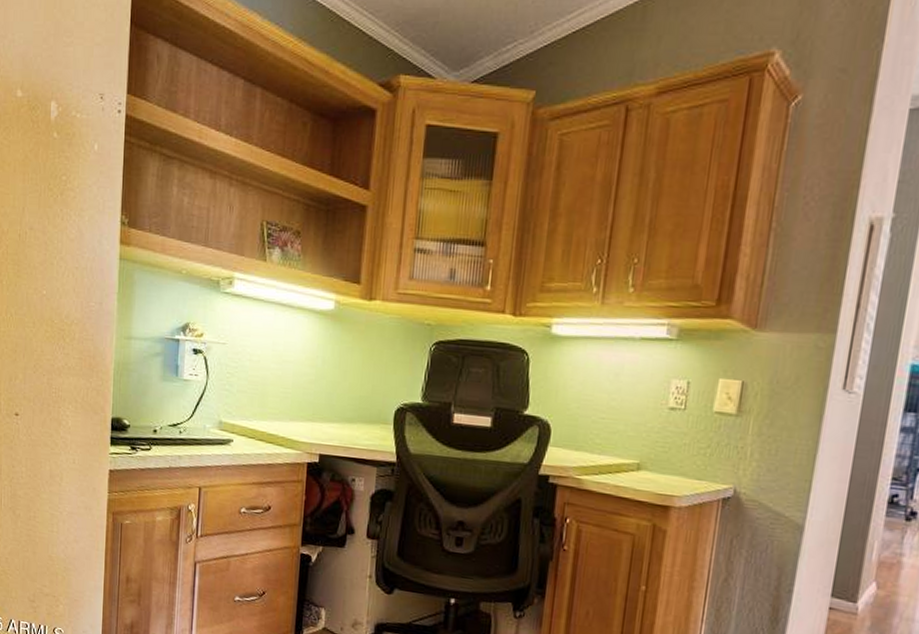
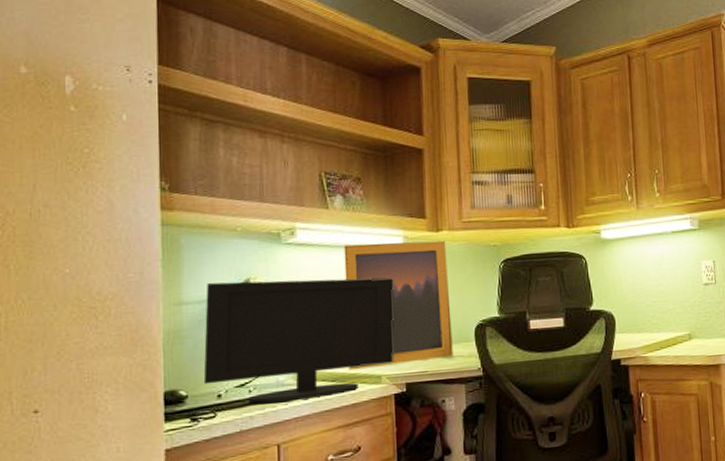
monitor: none [143,322,320,453] -> present [203,277,394,405]
picture frame: none [268,302,378,437] -> present [344,240,453,371]

